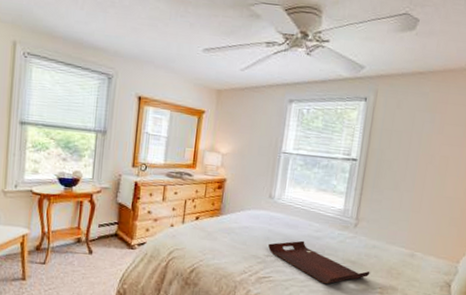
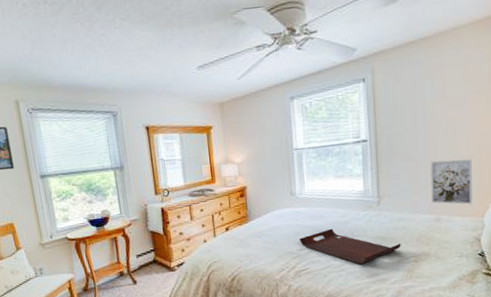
wall art: none [409,194,457,247] -> present [430,159,472,205]

